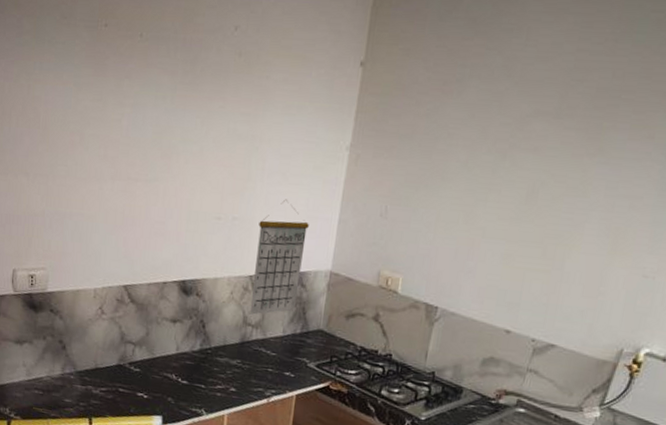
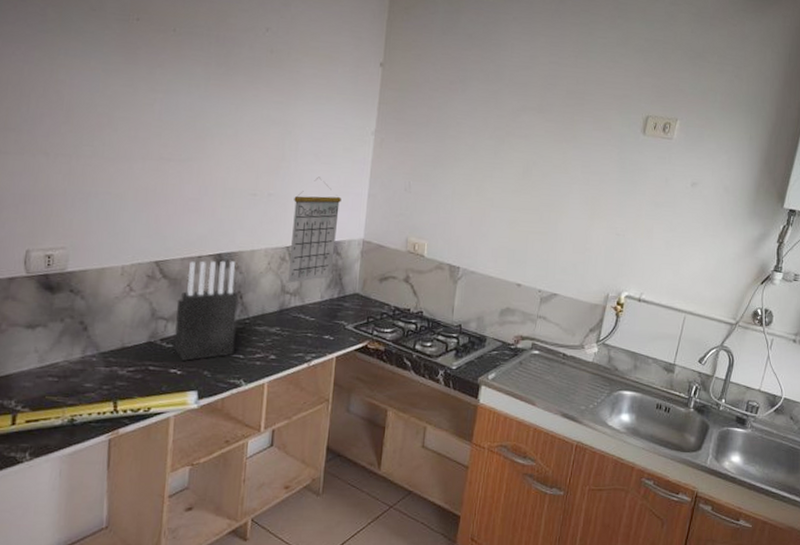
knife block: none [141,287,202,386] -> present [174,260,239,361]

